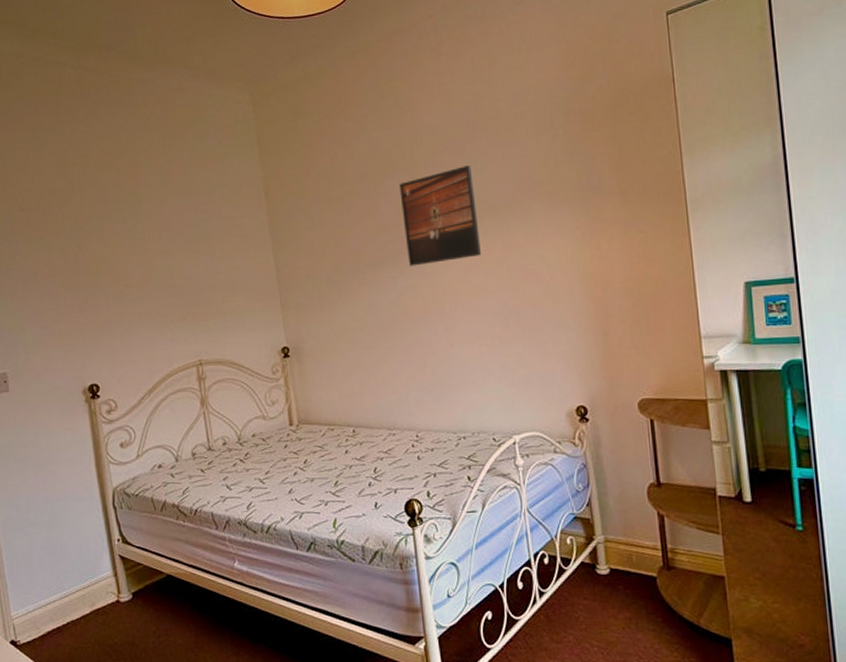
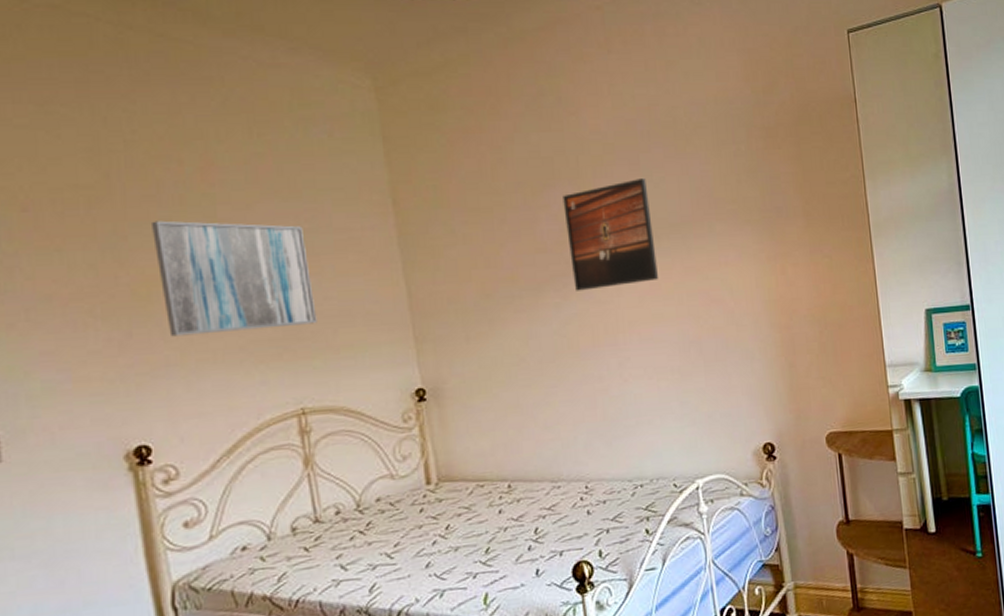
wall art: none [99,214,210,303] -> present [152,220,317,337]

